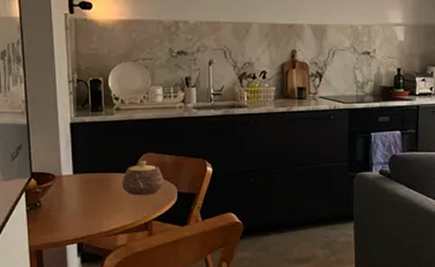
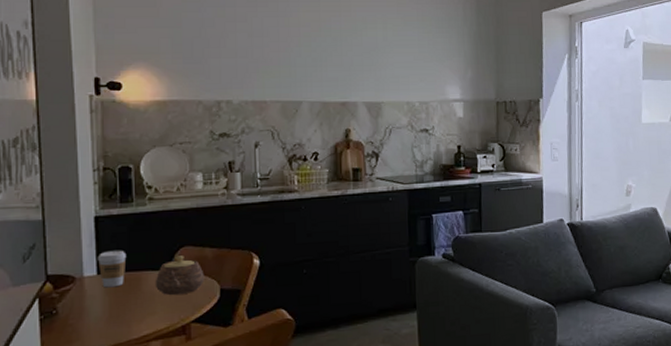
coffee cup: none [73,153,98,186] -> present [97,250,127,288]

